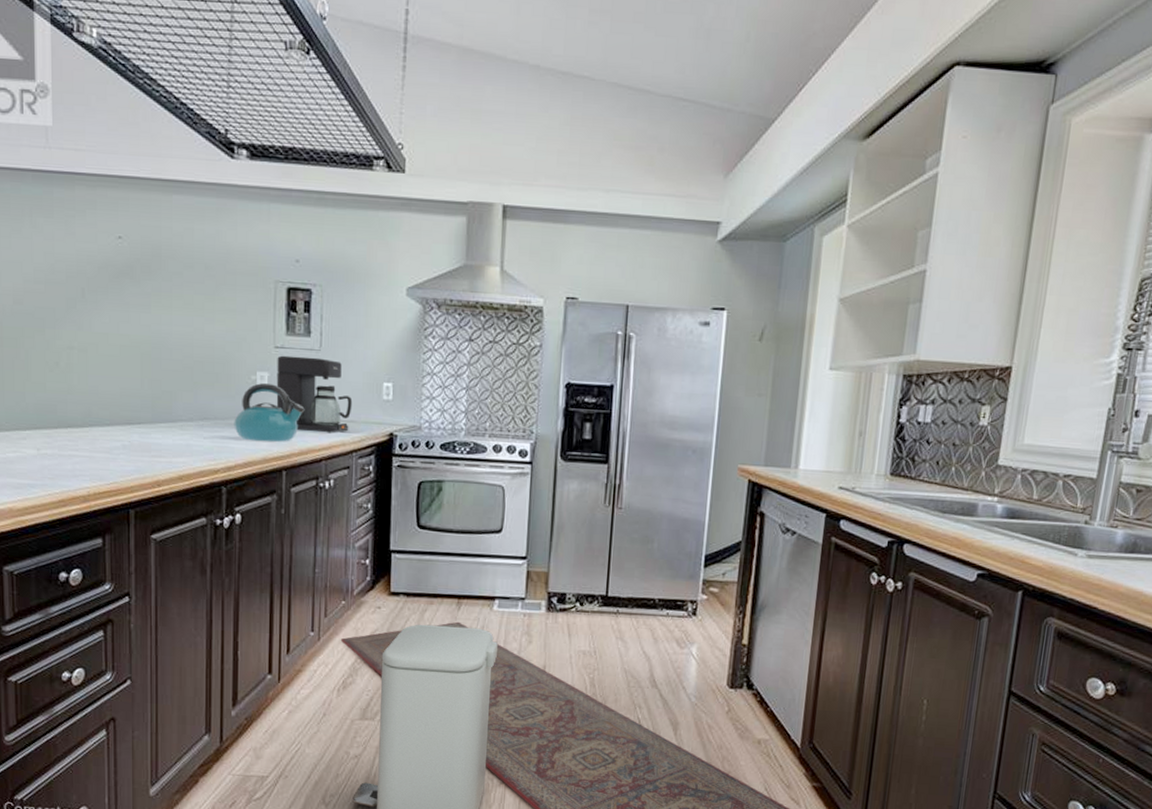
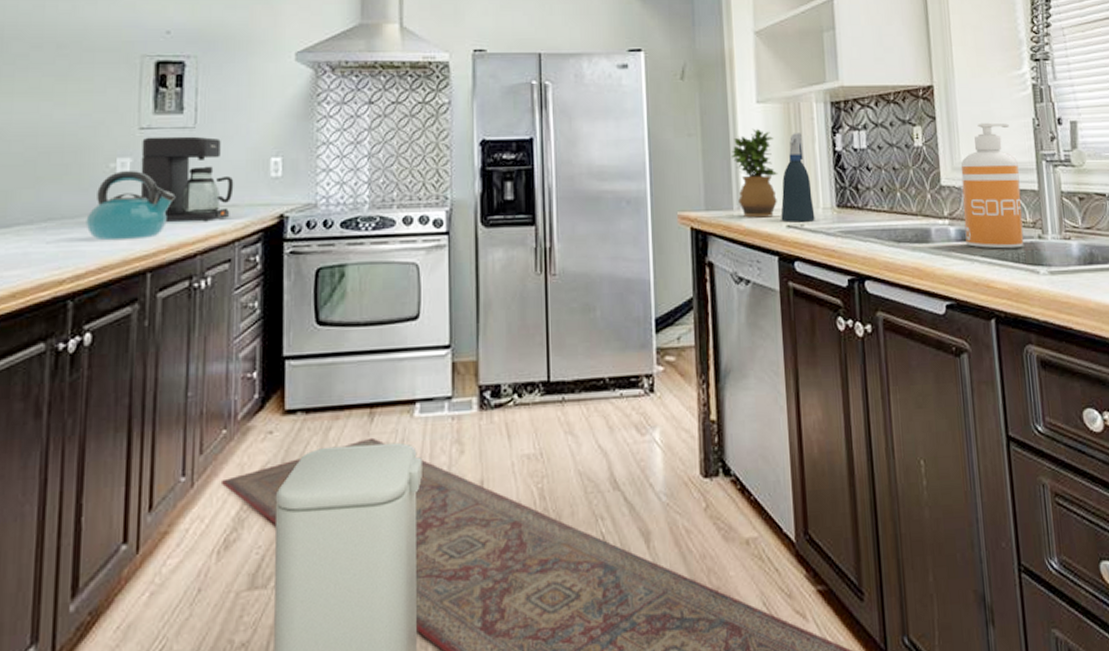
potted plant: none [796,394,840,478] -> present [730,128,778,218]
spray bottle: none [834,402,869,486] -> present [780,133,815,222]
soap dispenser: none [1010,408,1082,531] -> present [960,122,1024,249]

